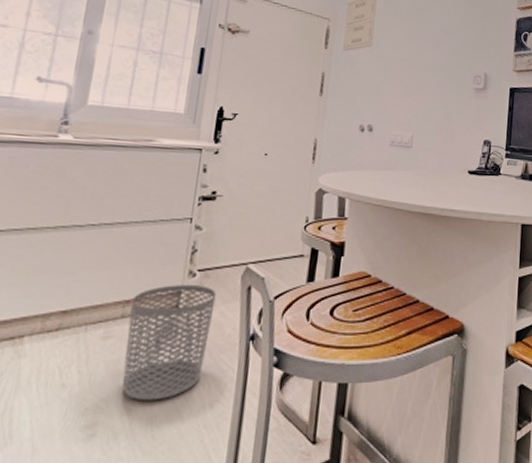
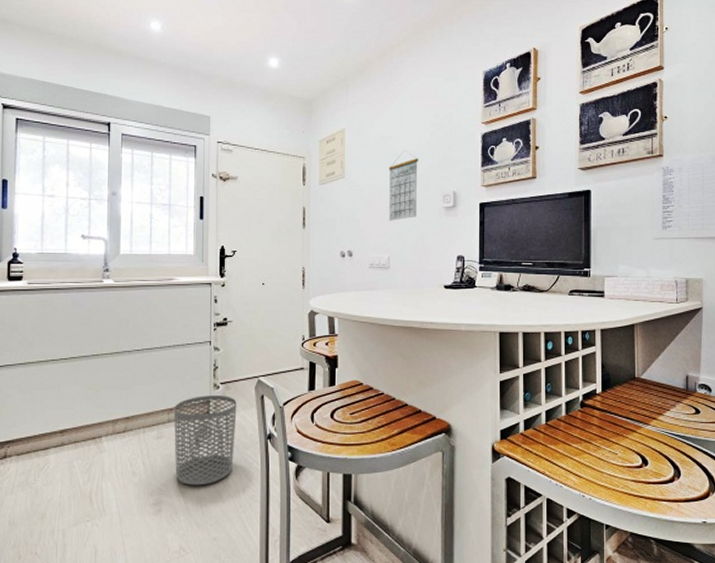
calendar: none [416,25,452,98] -> present [388,151,419,221]

